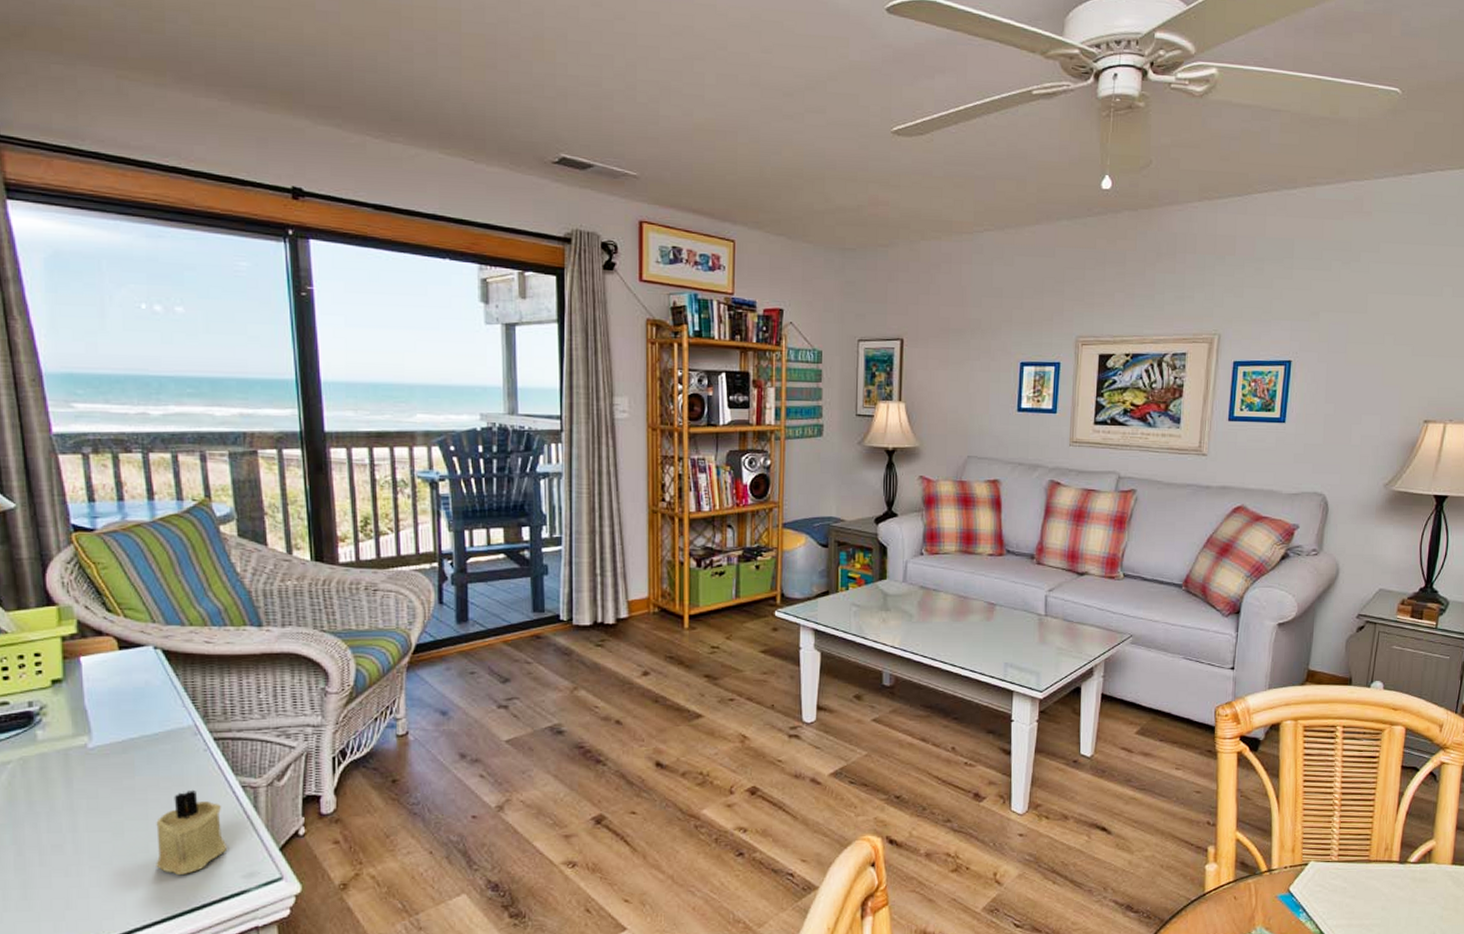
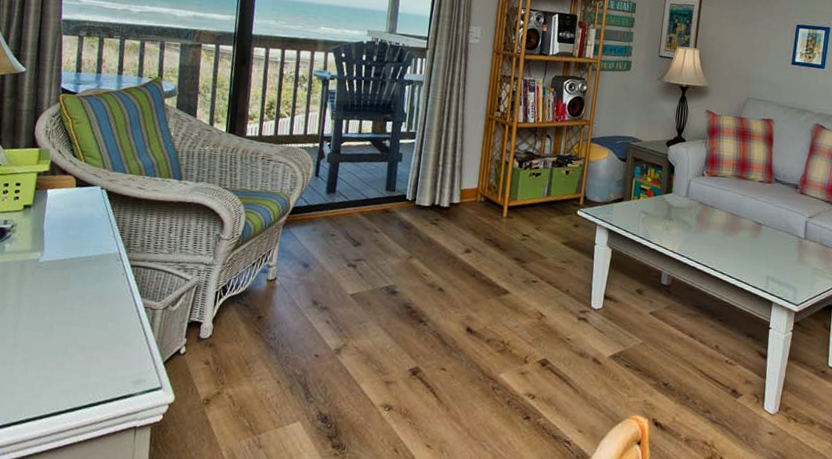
candle: present [156,789,228,876] -> none [69,305,126,375]

